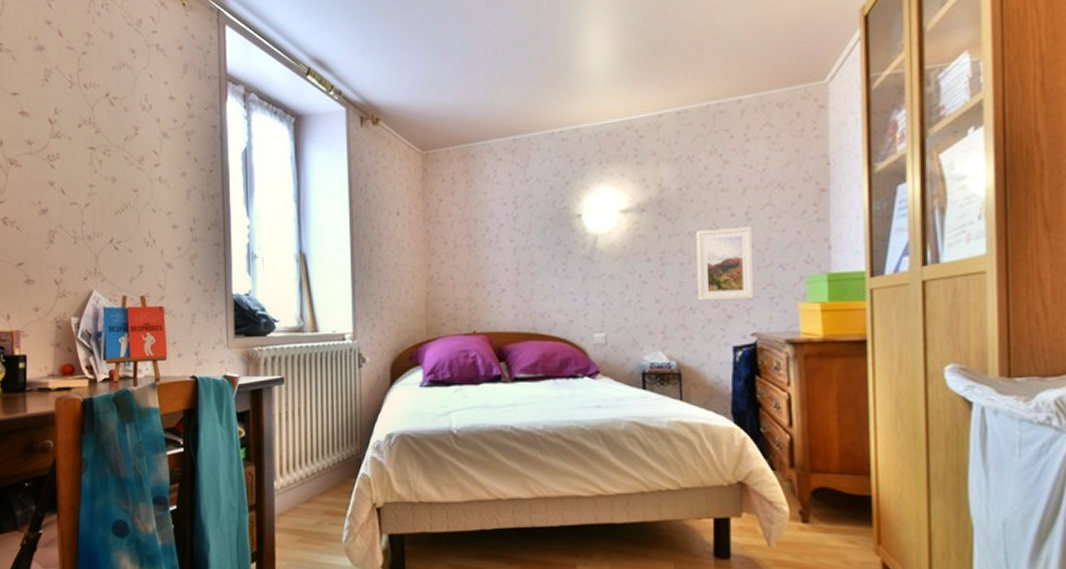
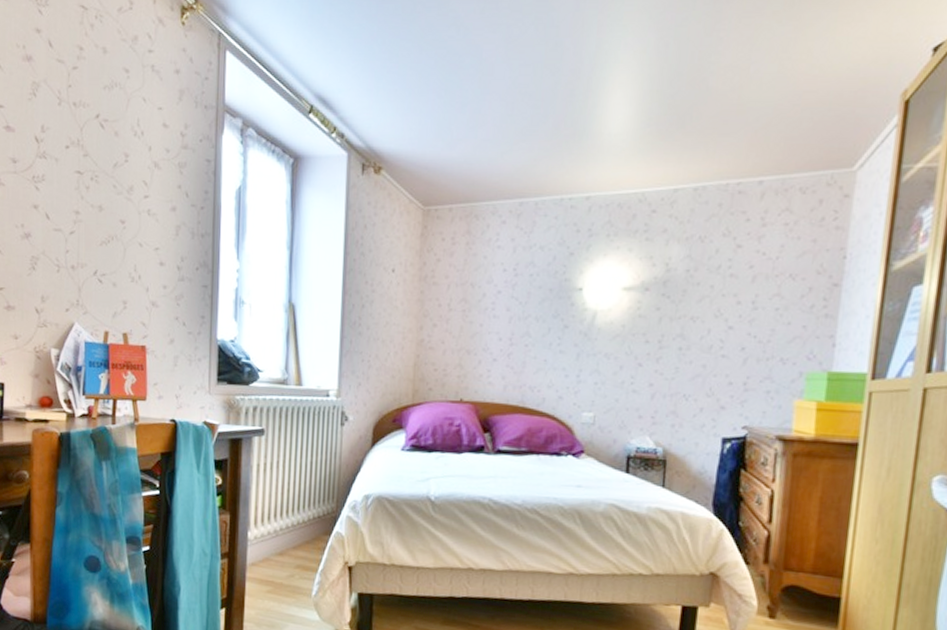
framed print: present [696,227,755,301] -> none [692,315,758,392]

